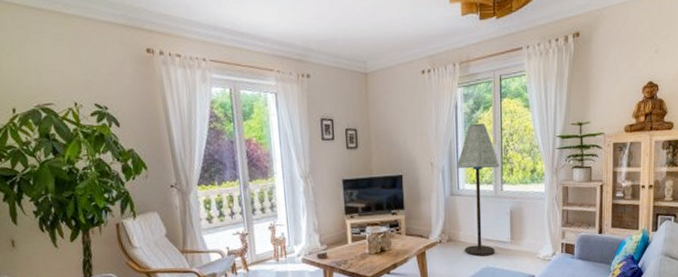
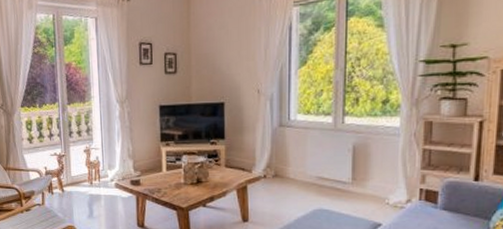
floor lamp: present [456,123,500,257] -> none [287,45,343,196]

